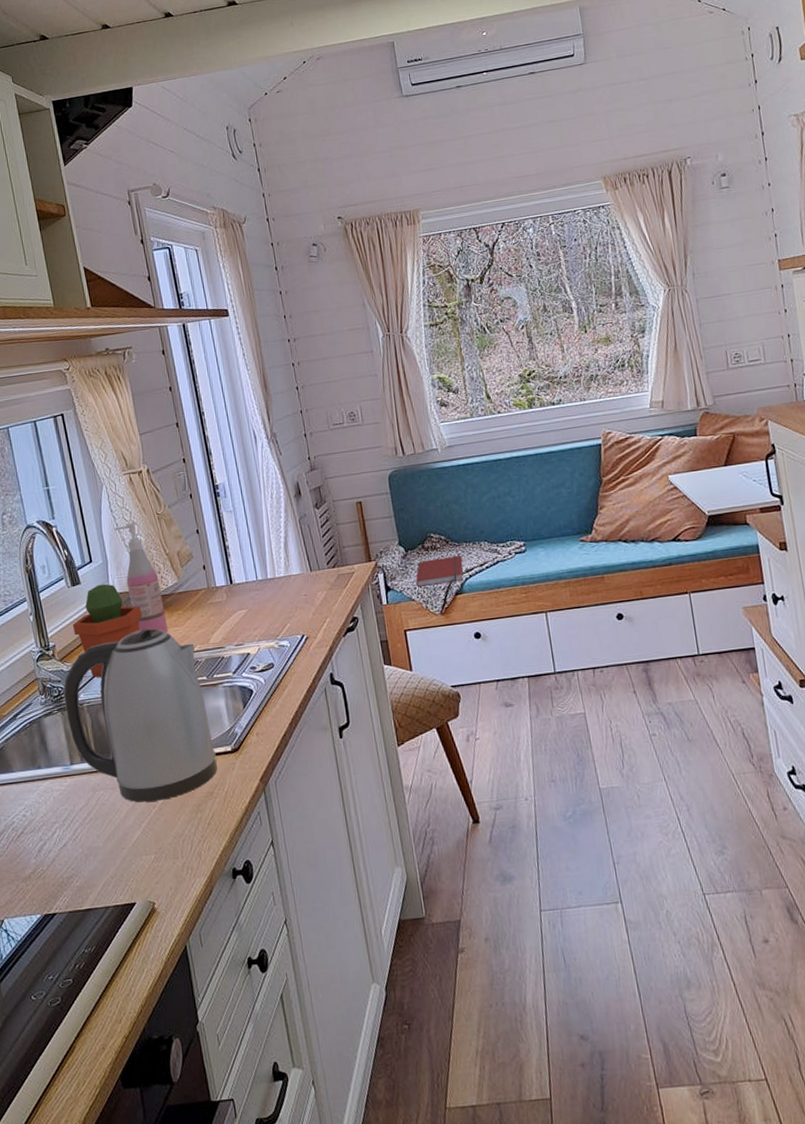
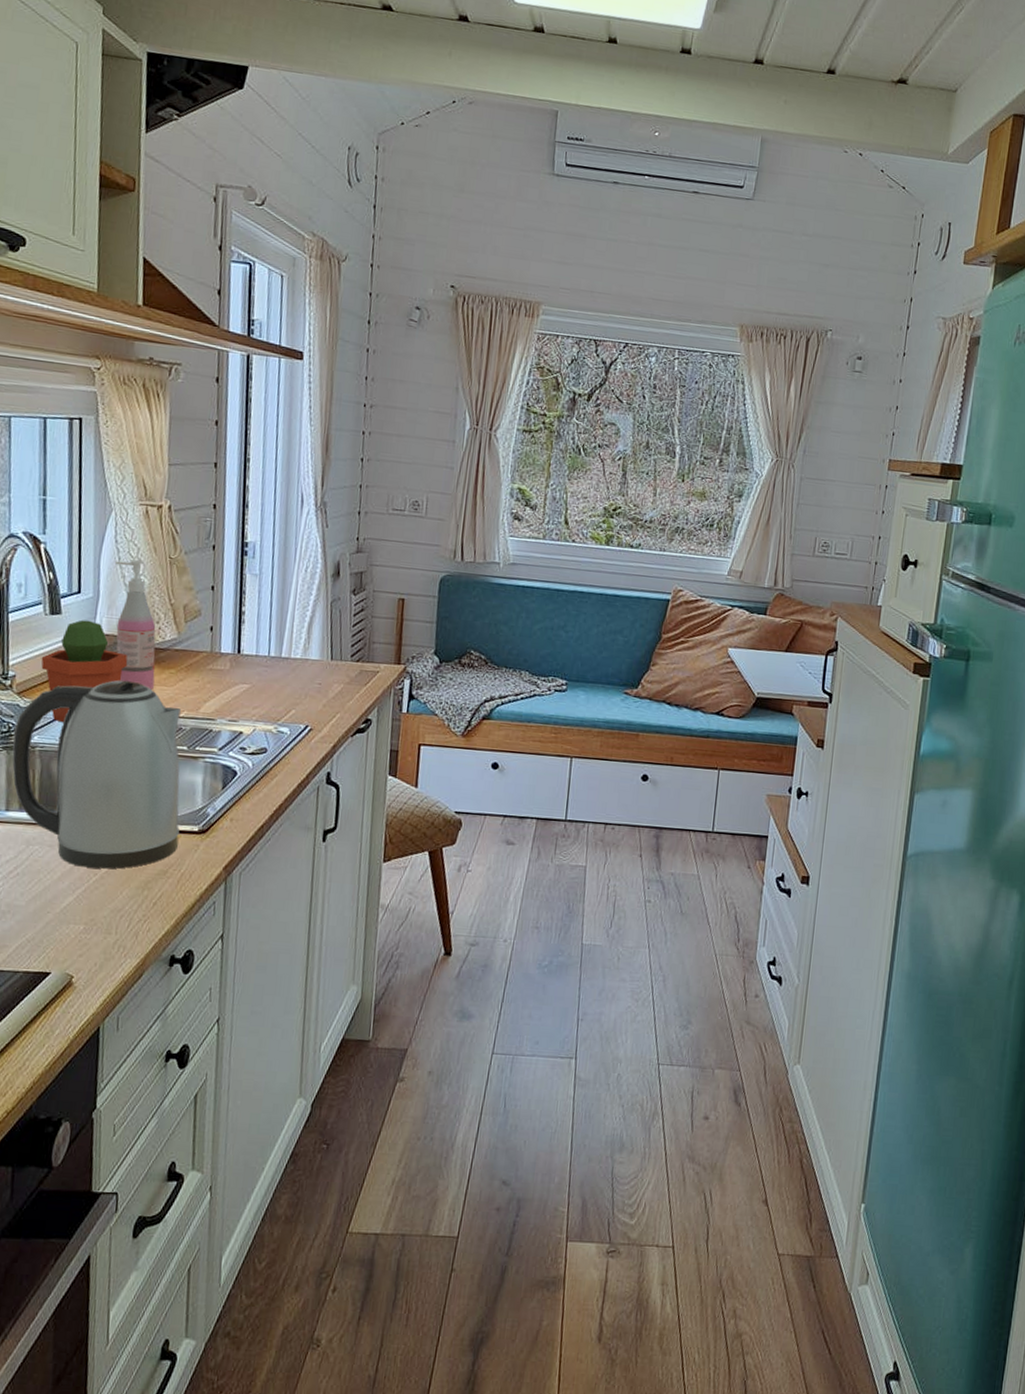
book: present [416,555,464,588] -> none [443,676,499,707]

